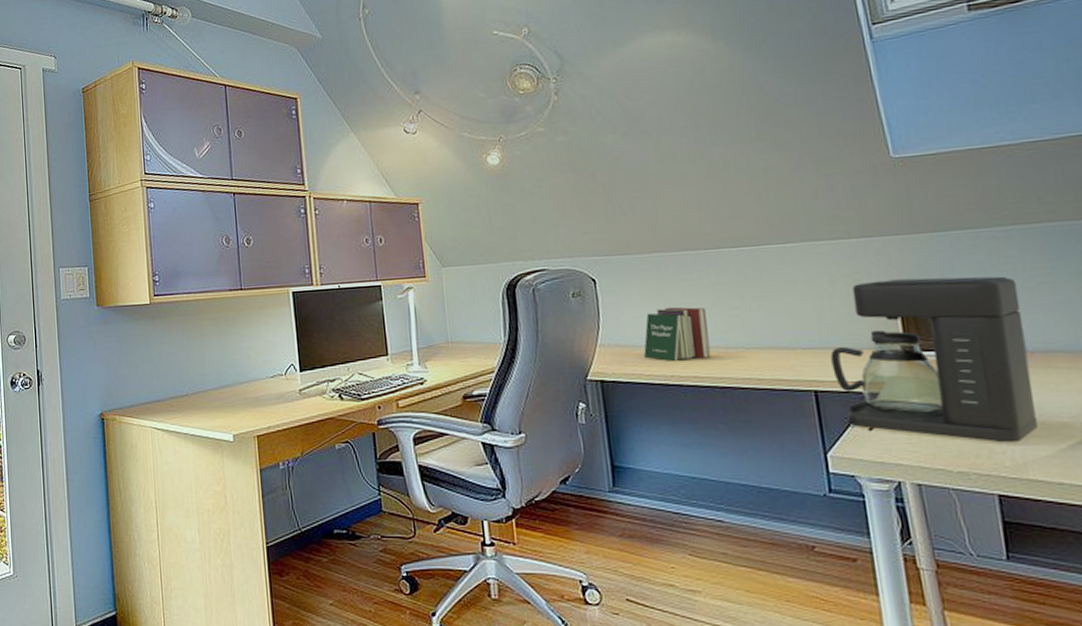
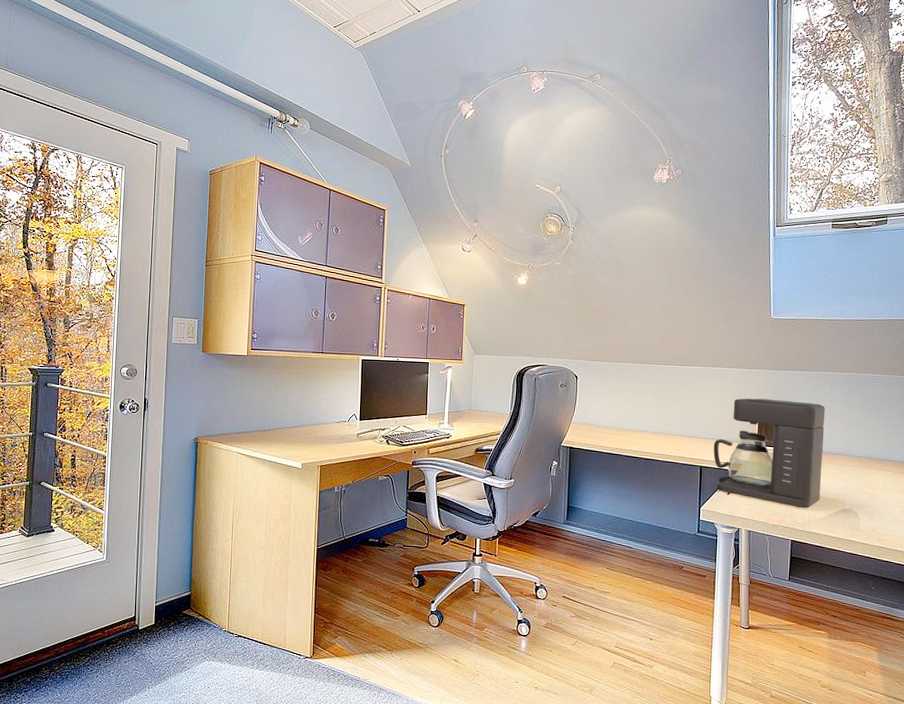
books: present [644,306,711,361] -> none [601,401,645,439]

